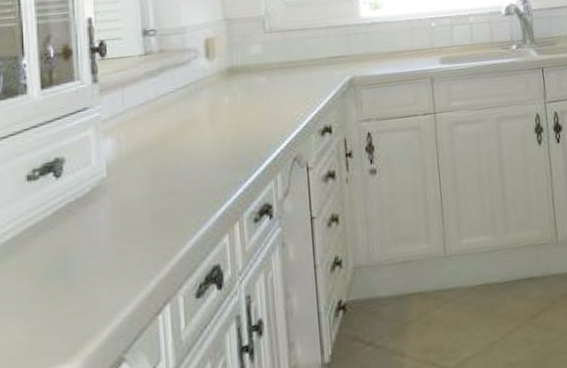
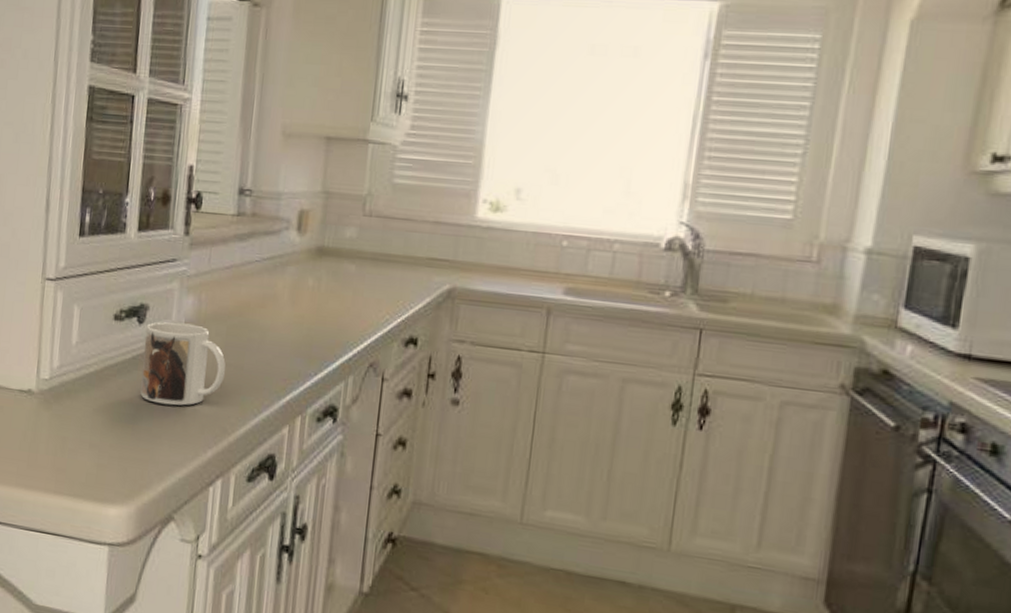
mug: none [64,164,157,251] -> present [140,322,226,406]

